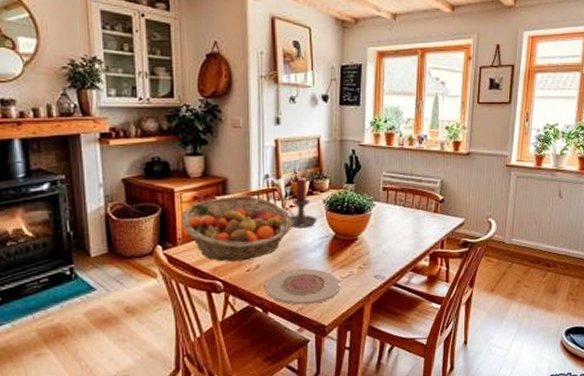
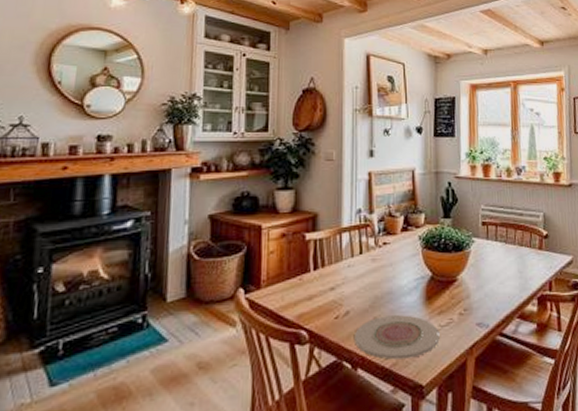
fruit basket: present [181,196,292,262] -> none [267,232,385,308]
candle holder: present [285,179,318,227] -> none [377,214,413,267]

